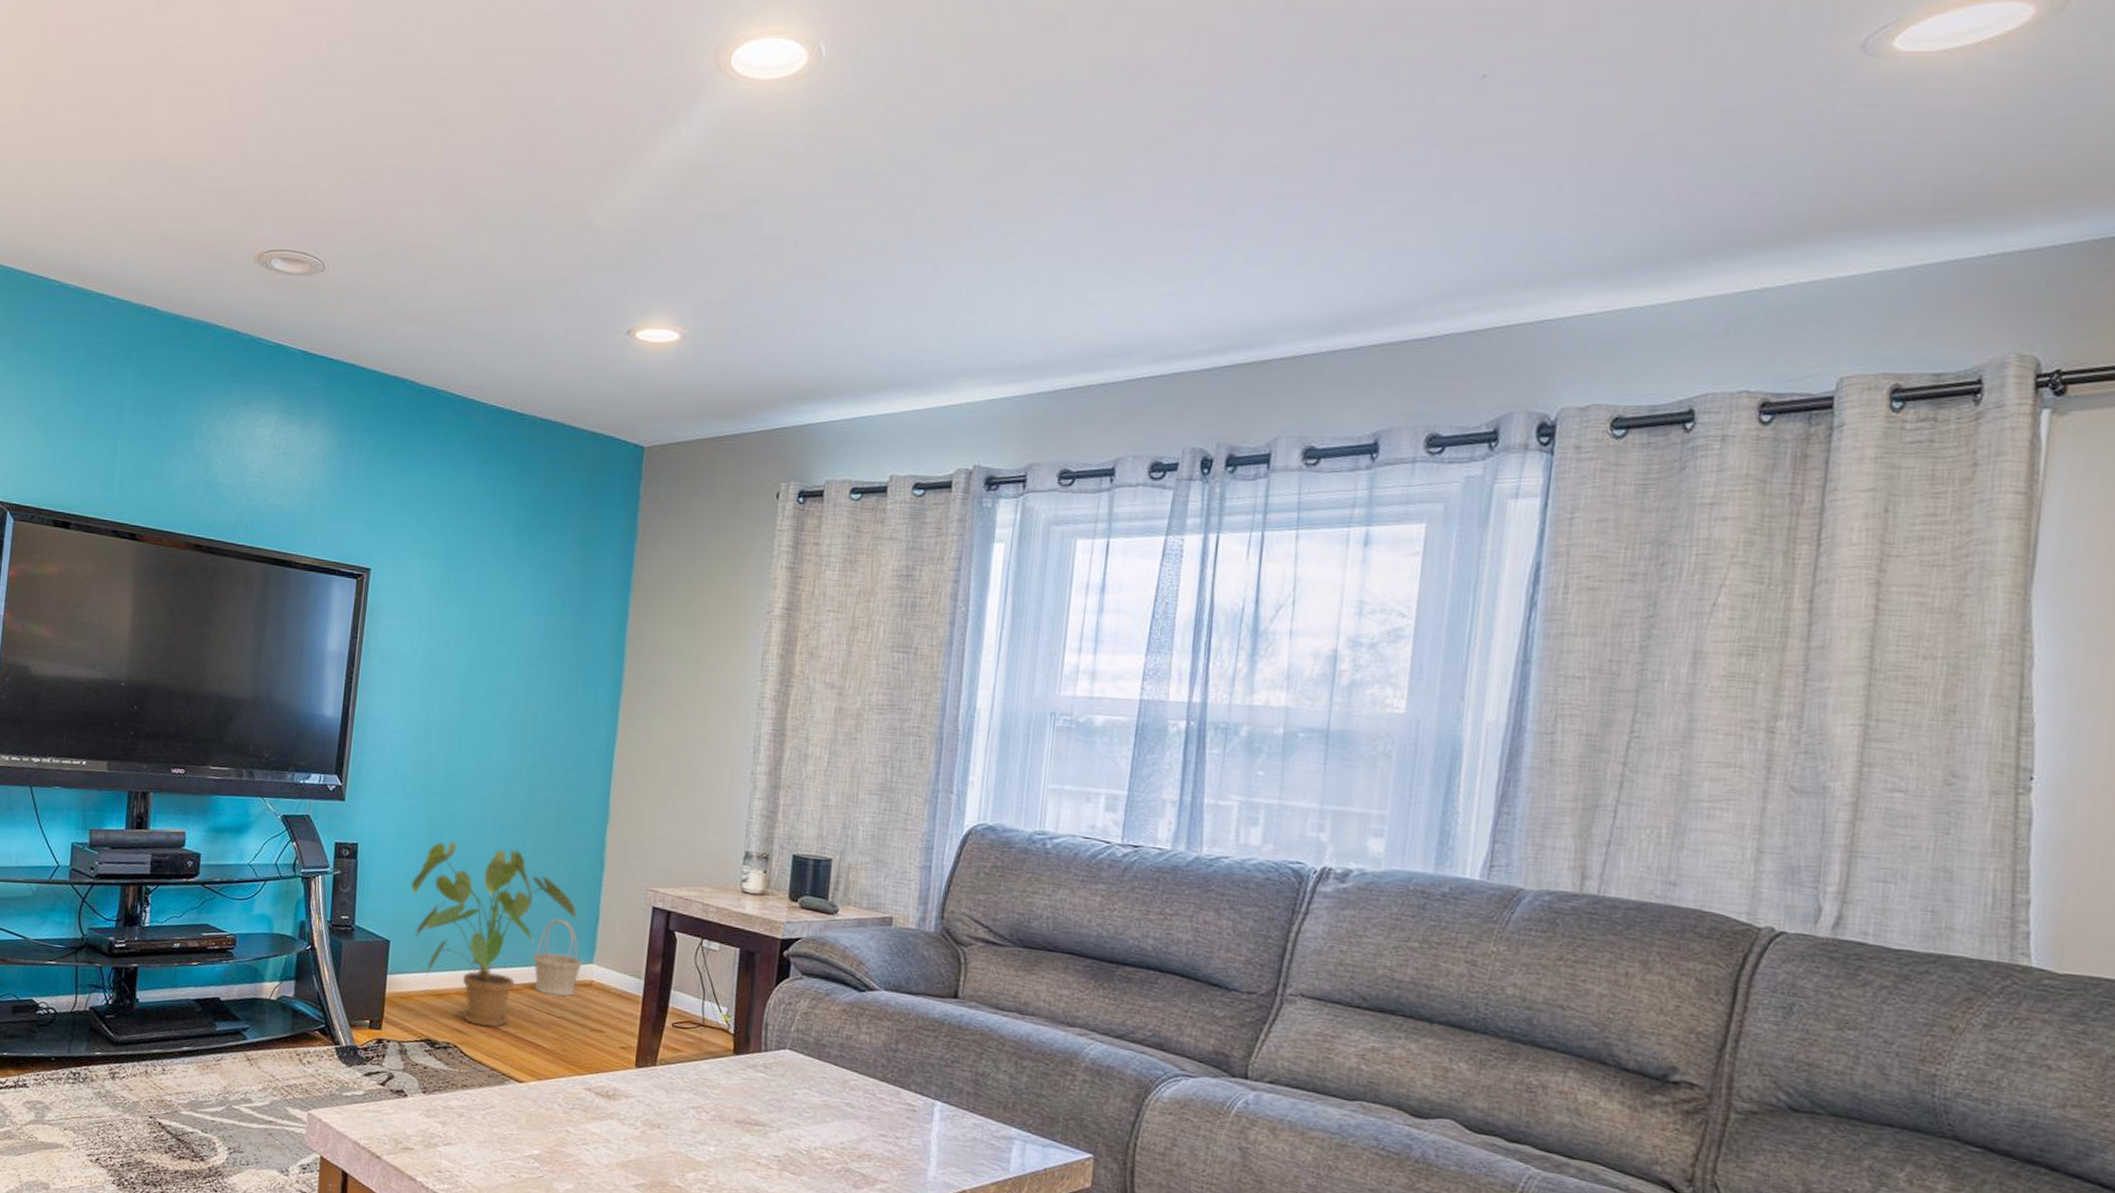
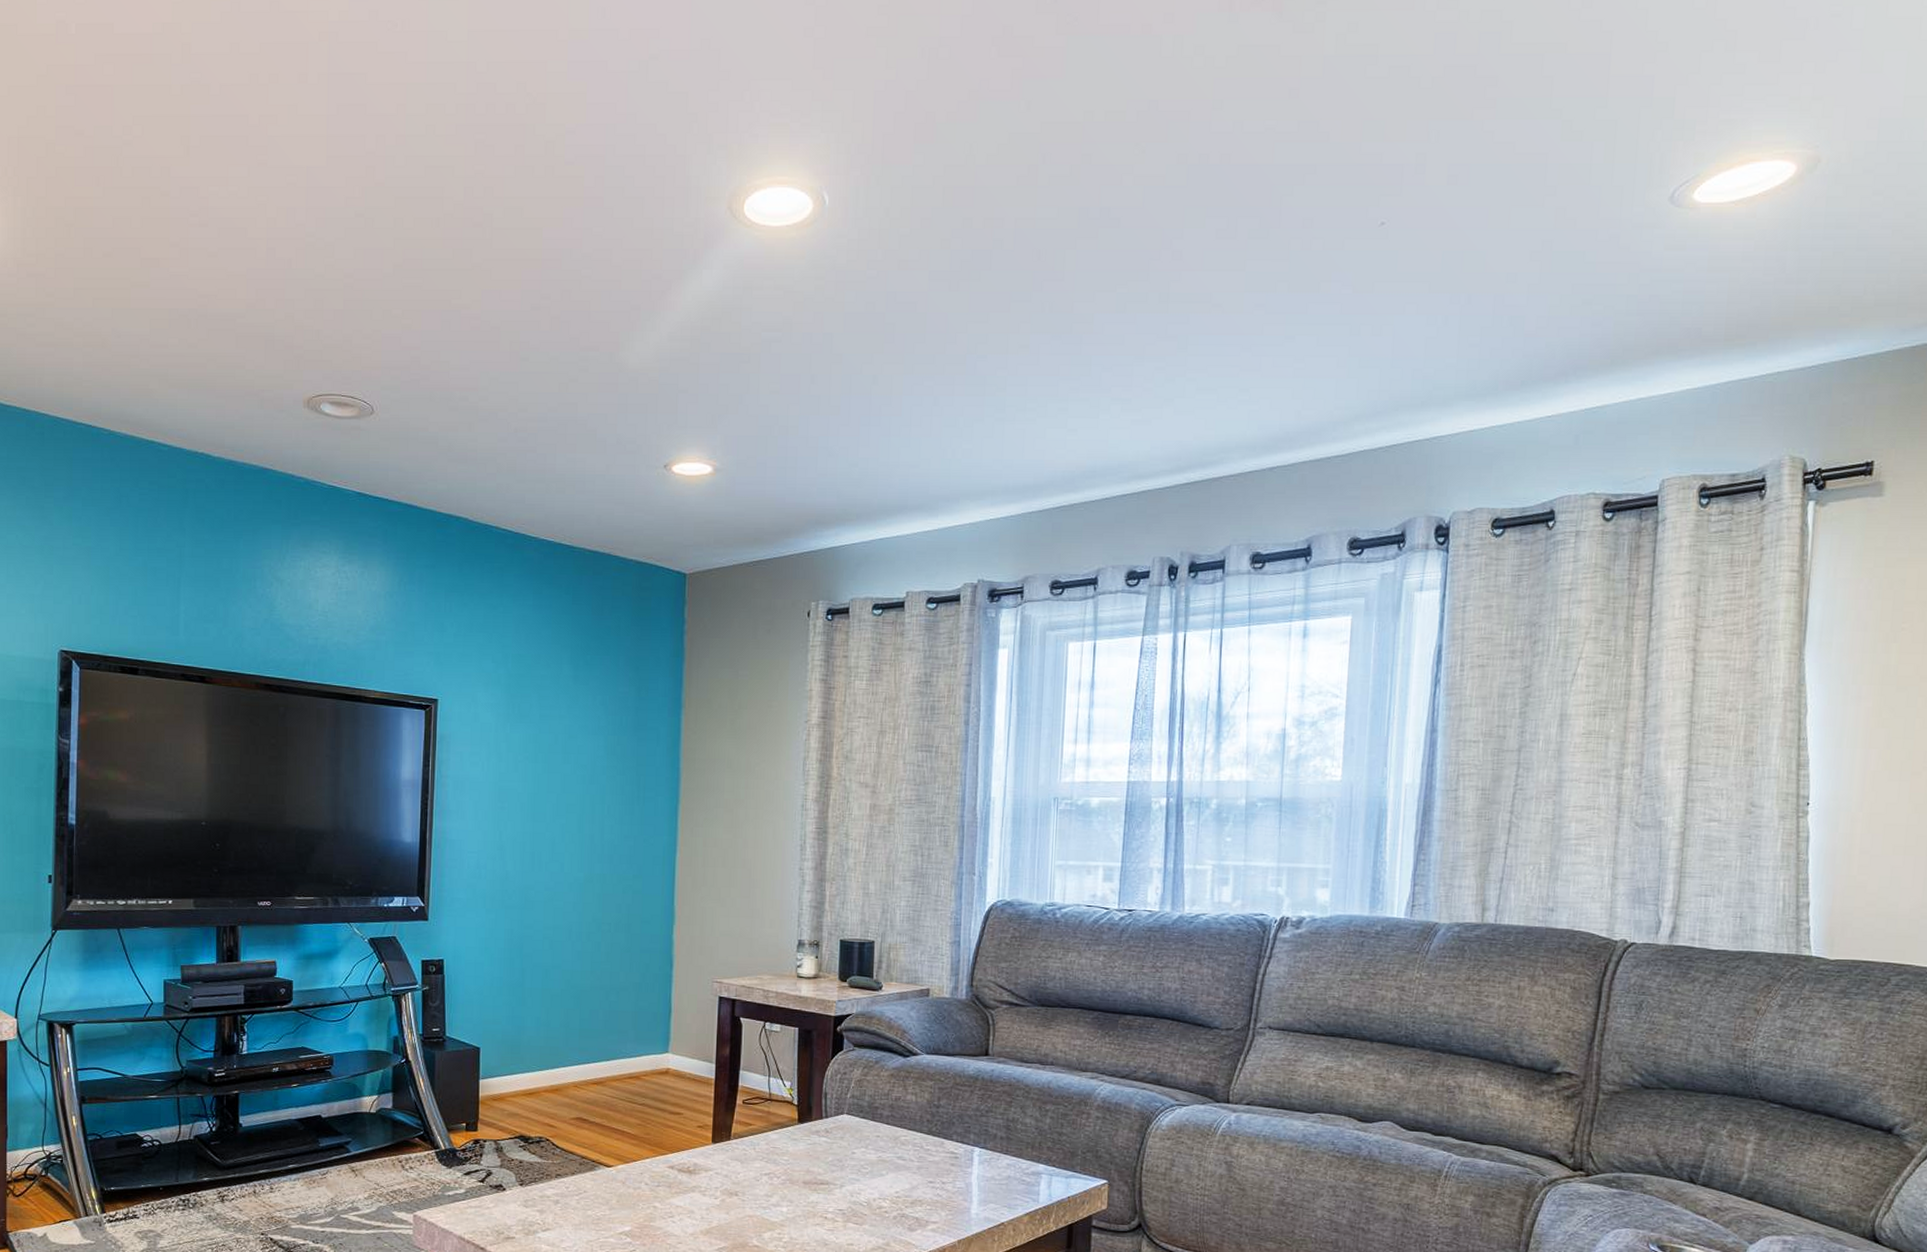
house plant: present [411,842,580,1028] -> none [496,951,654,1120]
basket: present [531,919,582,997] -> none [612,1015,659,1086]

